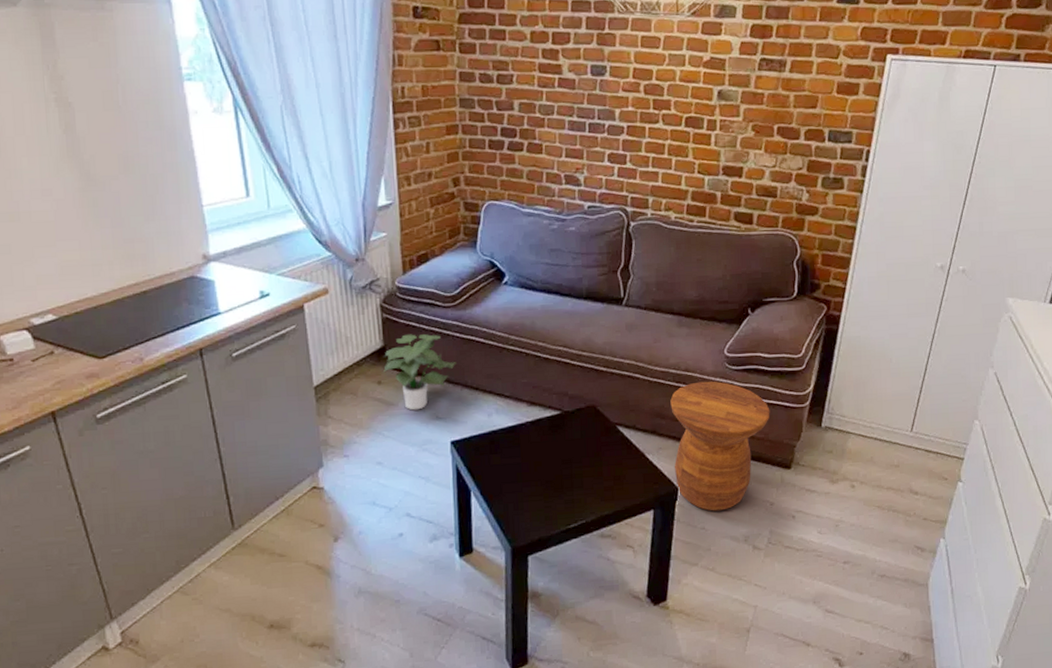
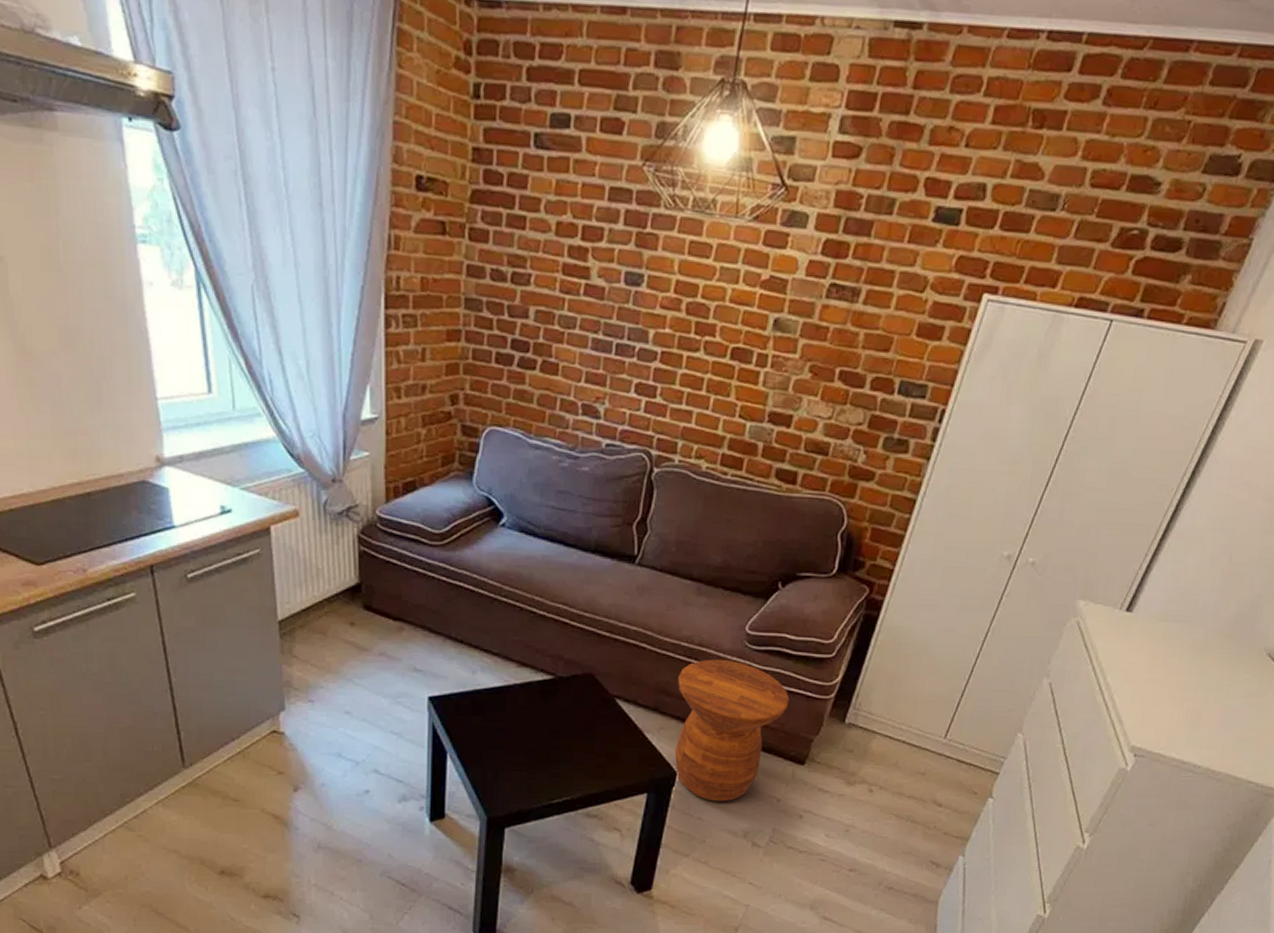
potted plant: present [383,334,456,411] -> none [357,572,440,659]

